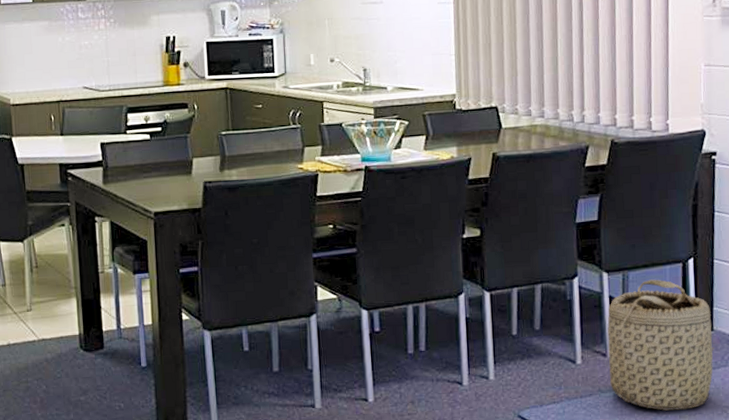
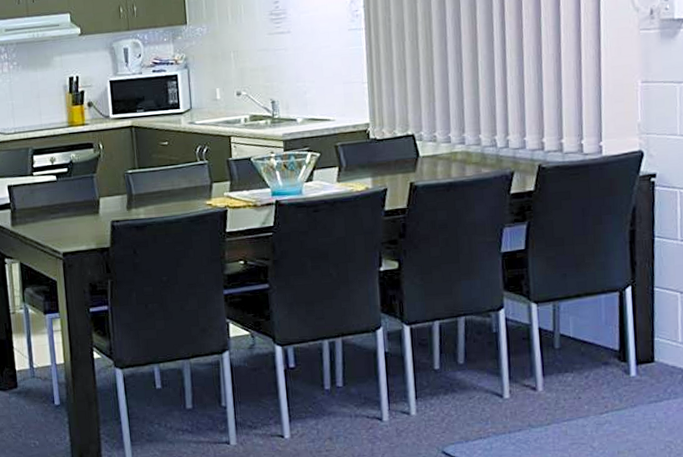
basket: present [607,279,714,411] -> none [537,309,656,446]

